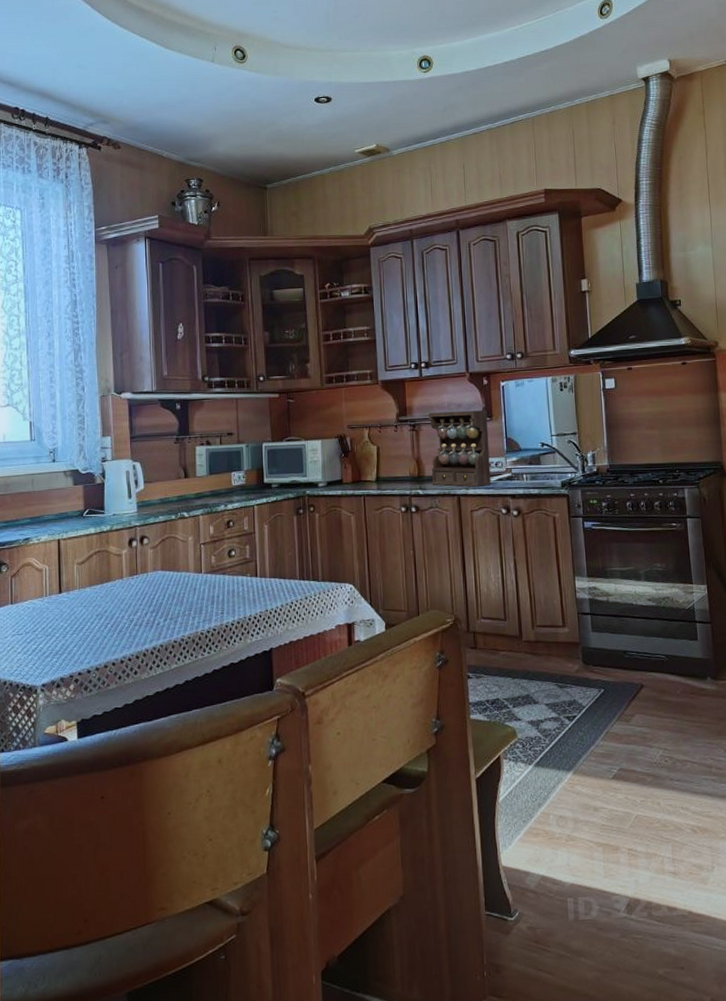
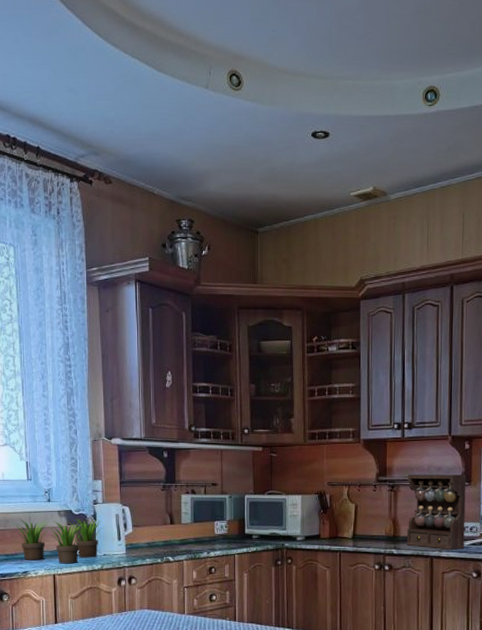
plant: none [14,476,113,528] -> present [13,517,103,564]

